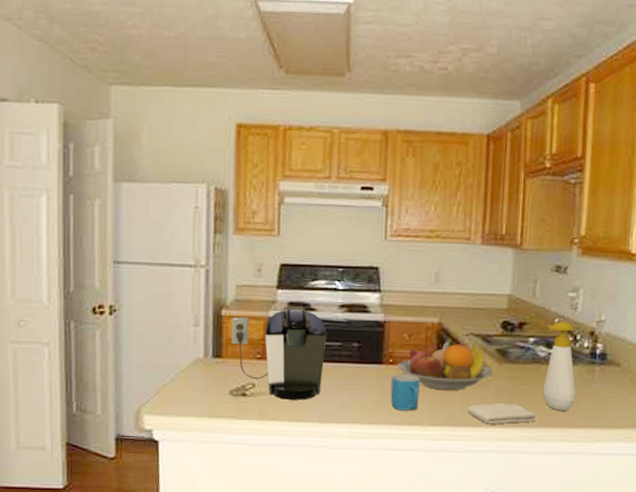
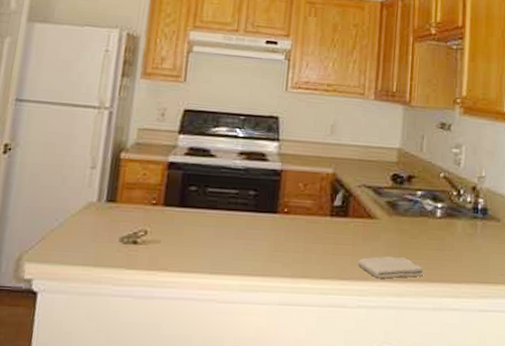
coffee maker: present [231,306,327,400] -> none [127,151,225,249]
mug: present [390,373,420,411] -> none [283,224,313,263]
fruit bowl: present [397,344,494,391] -> none [291,195,384,243]
soap bottle: present [543,321,576,411] -> none [430,176,460,266]

